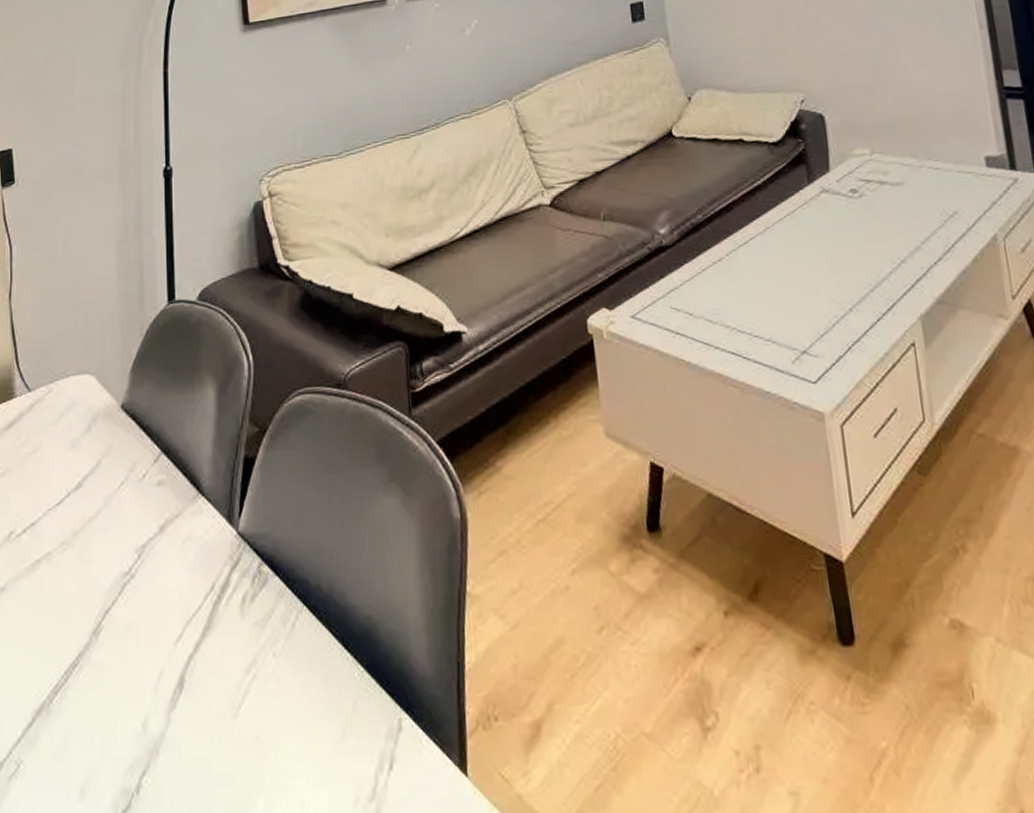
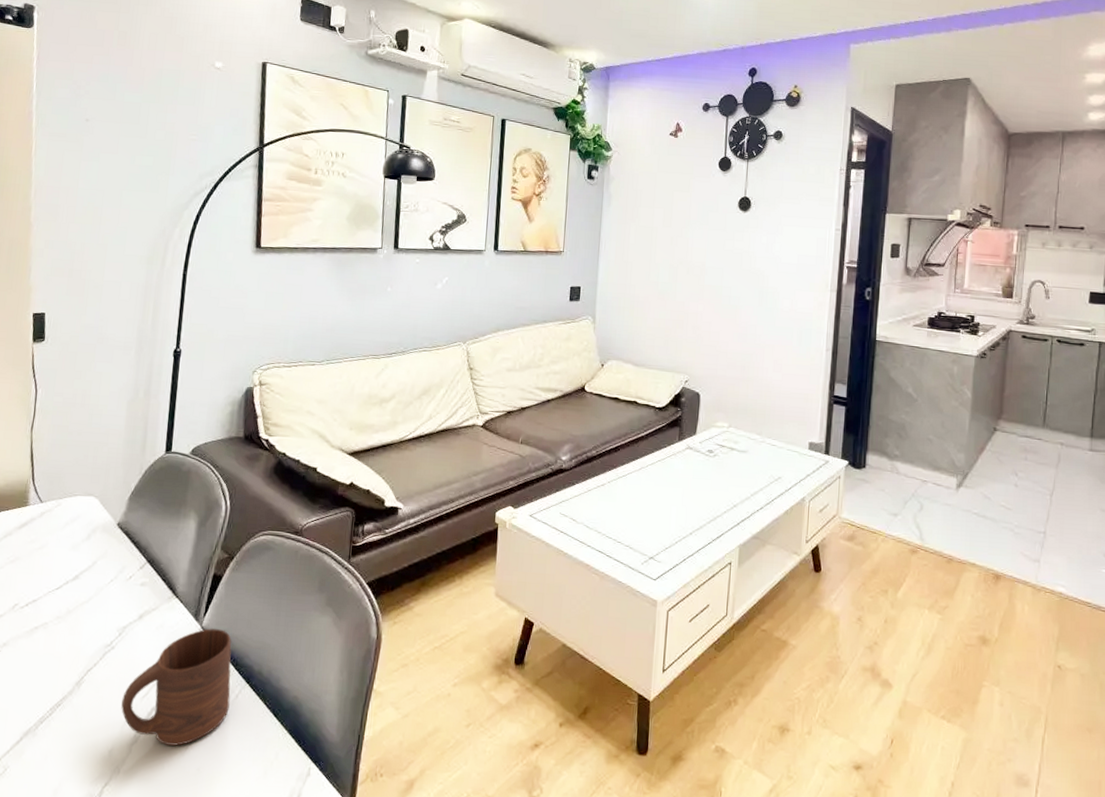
cup: none [151,532,286,707] -> present [121,628,232,746]

